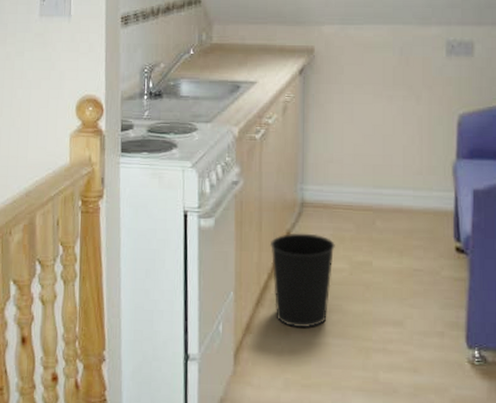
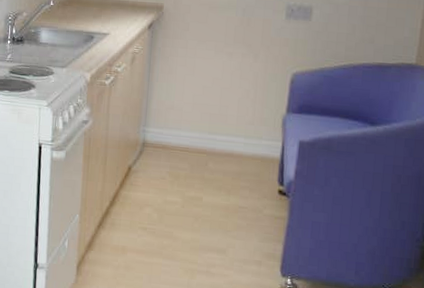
wastebasket: present [269,233,335,329] -> none [112,168,171,250]

